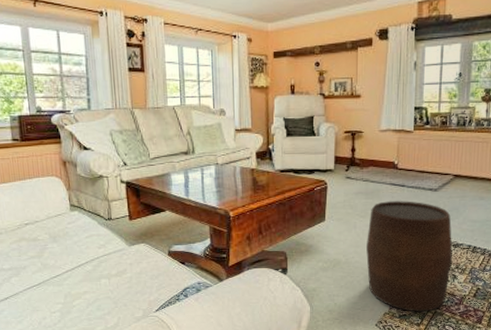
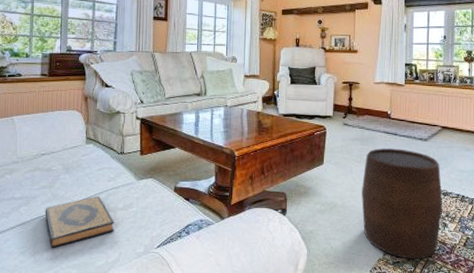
hardback book: none [36,263,110,316] -> present [45,196,114,248]

